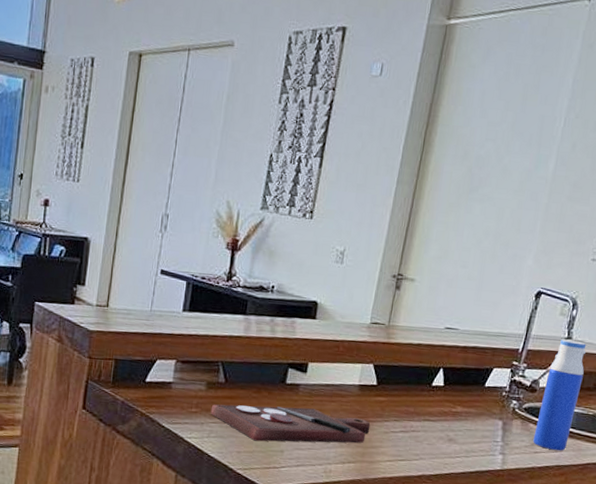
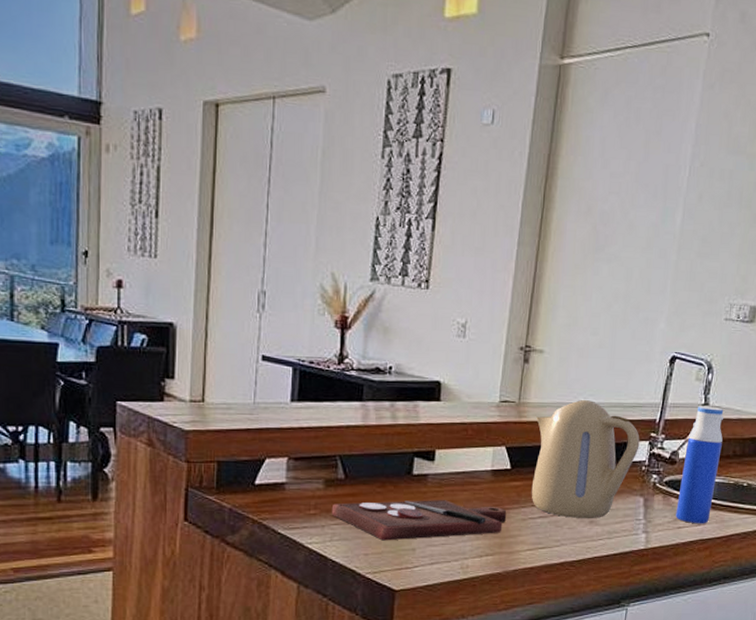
kettle: none [394,326,502,437] -> present [531,399,640,519]

